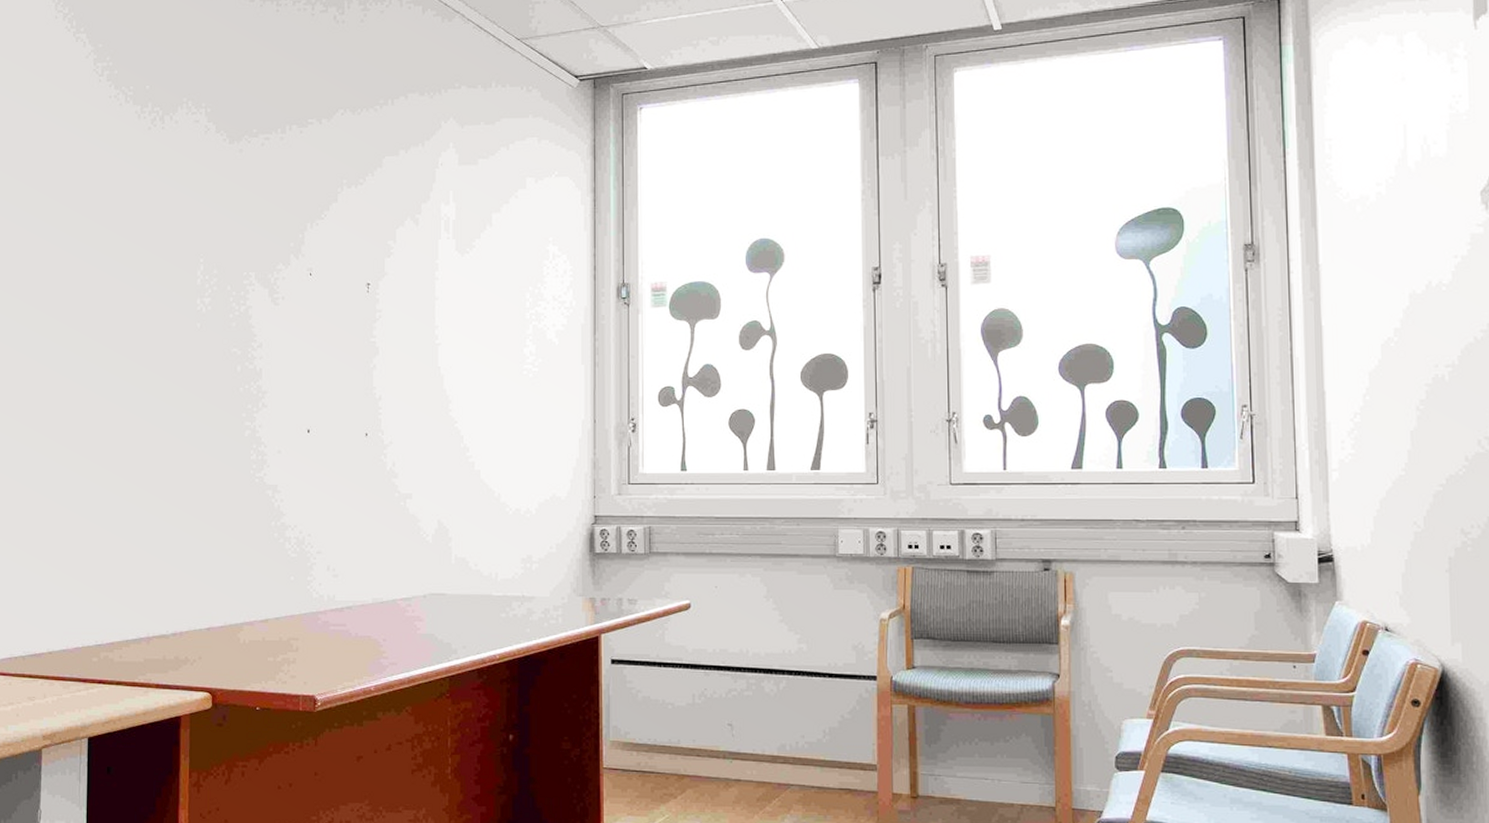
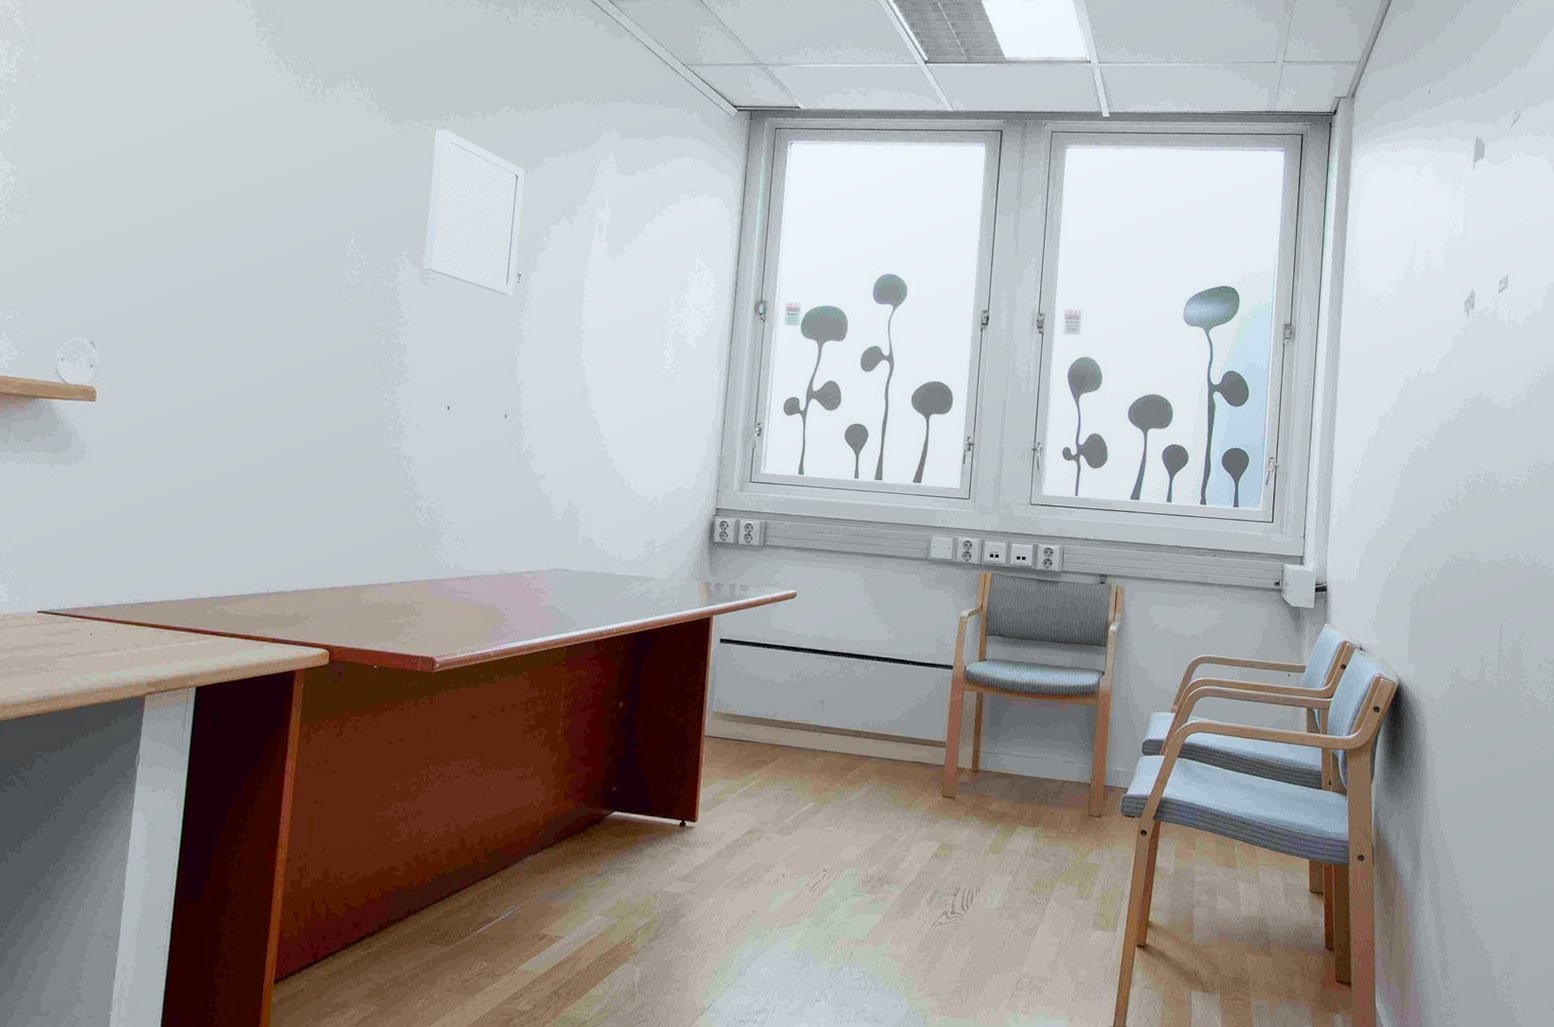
wall art: none [272,141,365,307] -> present [423,129,525,295]

